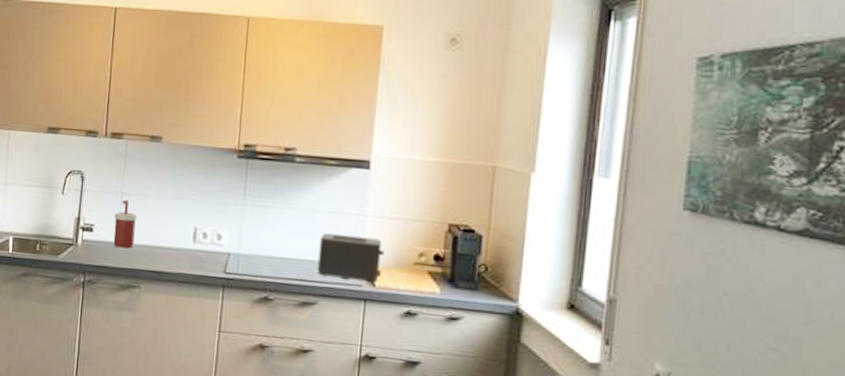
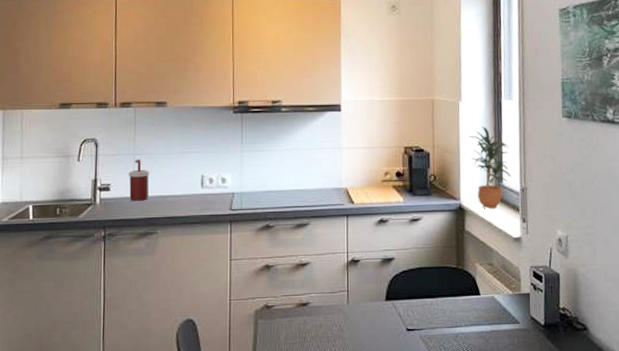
toaster: present [317,233,384,282] -> none [307,165,358,201]
potted plant: none [540,208,596,321] -> present [469,126,511,209]

